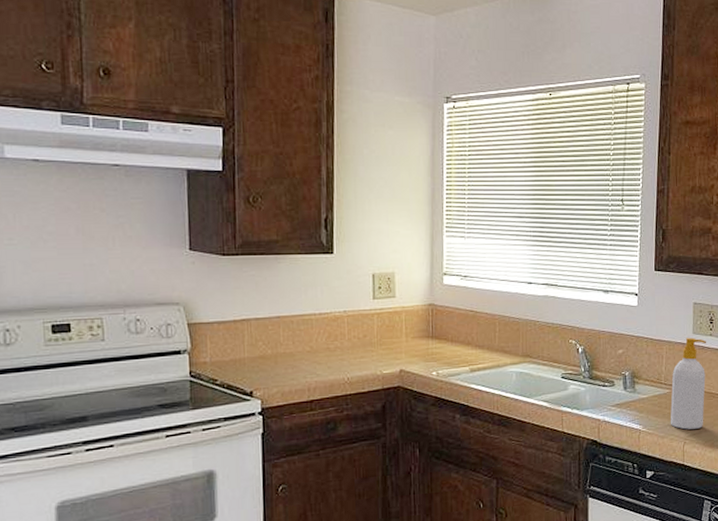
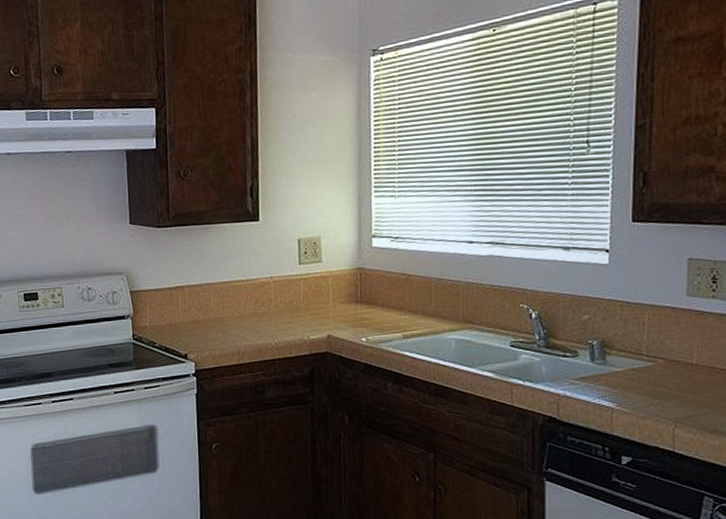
soap bottle: present [670,338,707,430] -> none [654,300,708,411]

